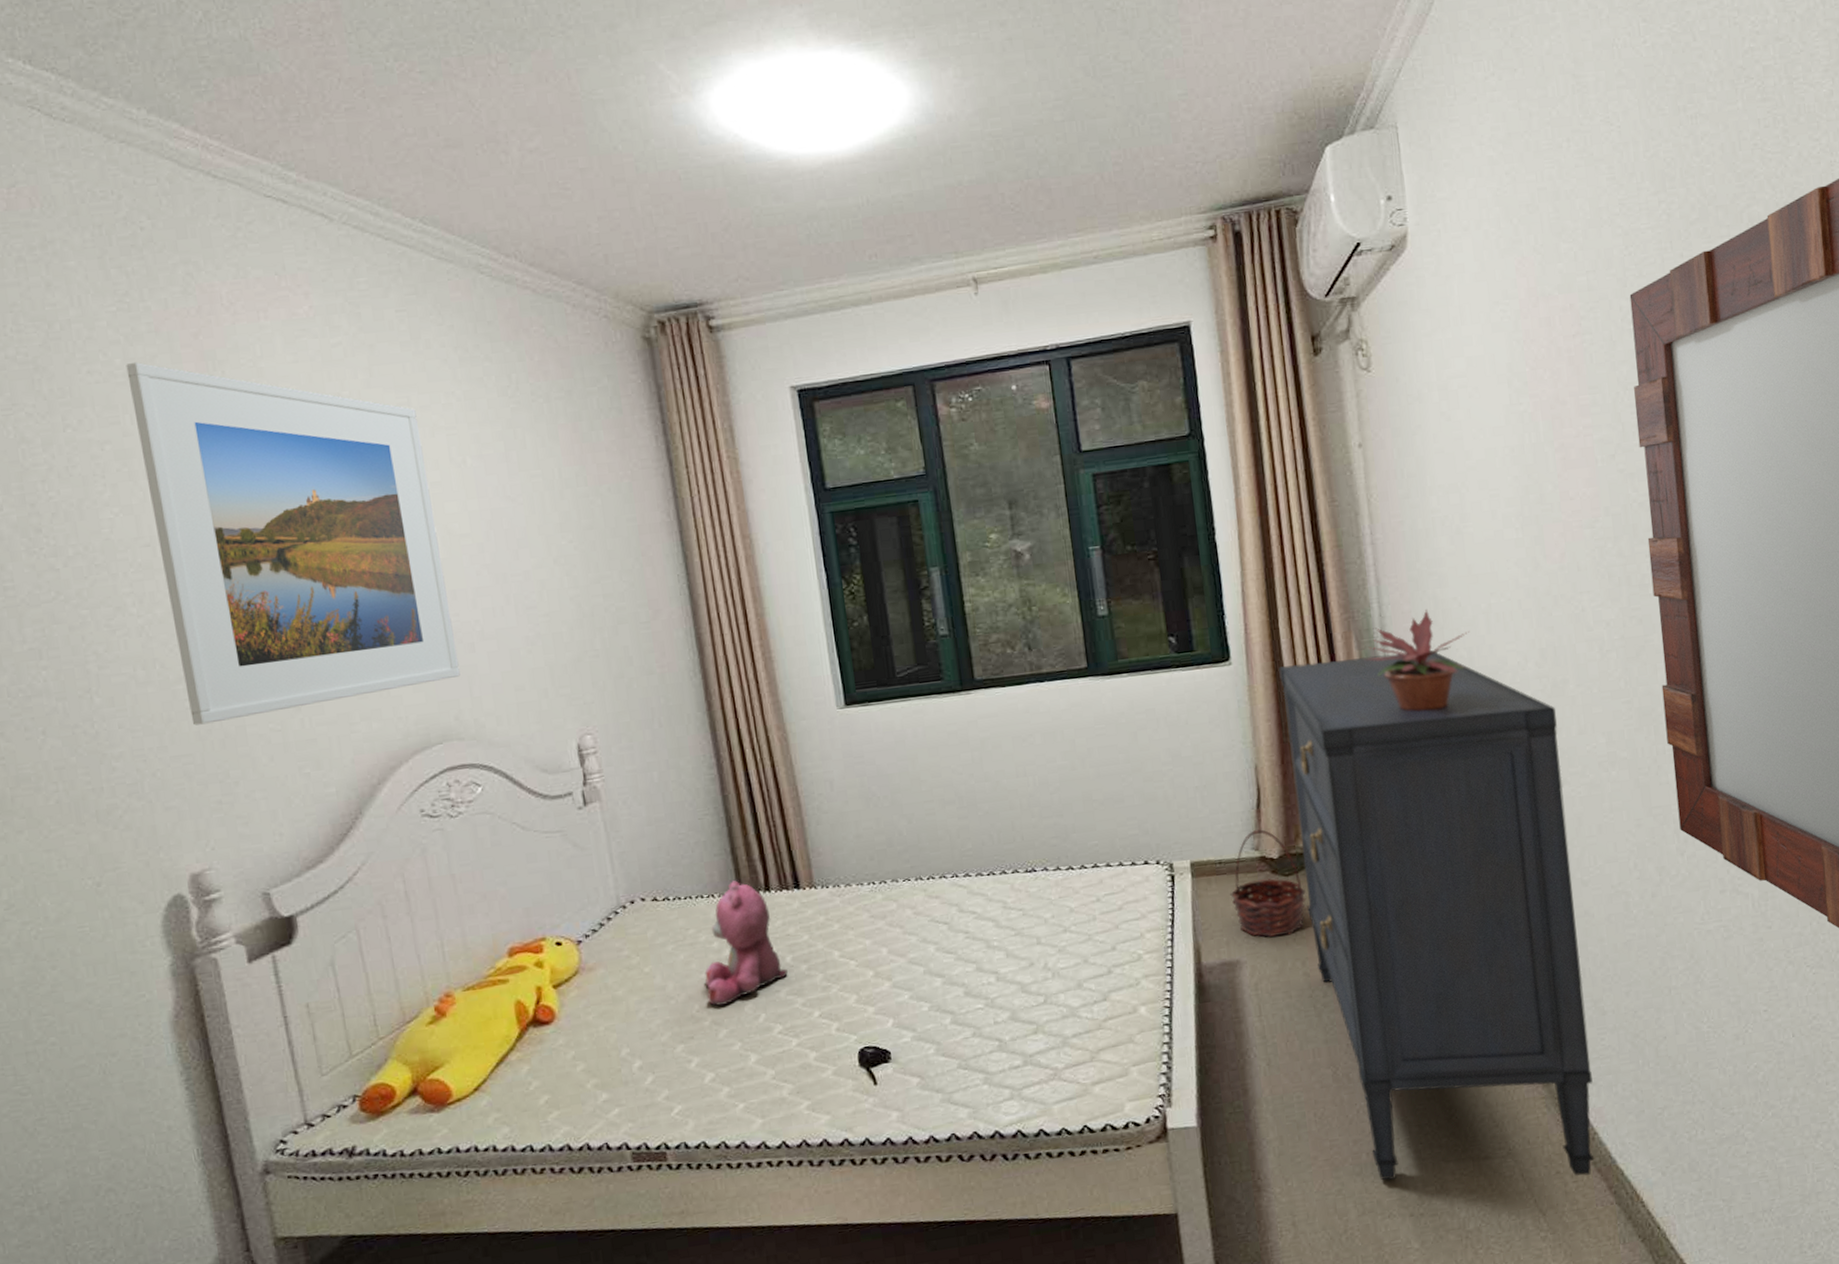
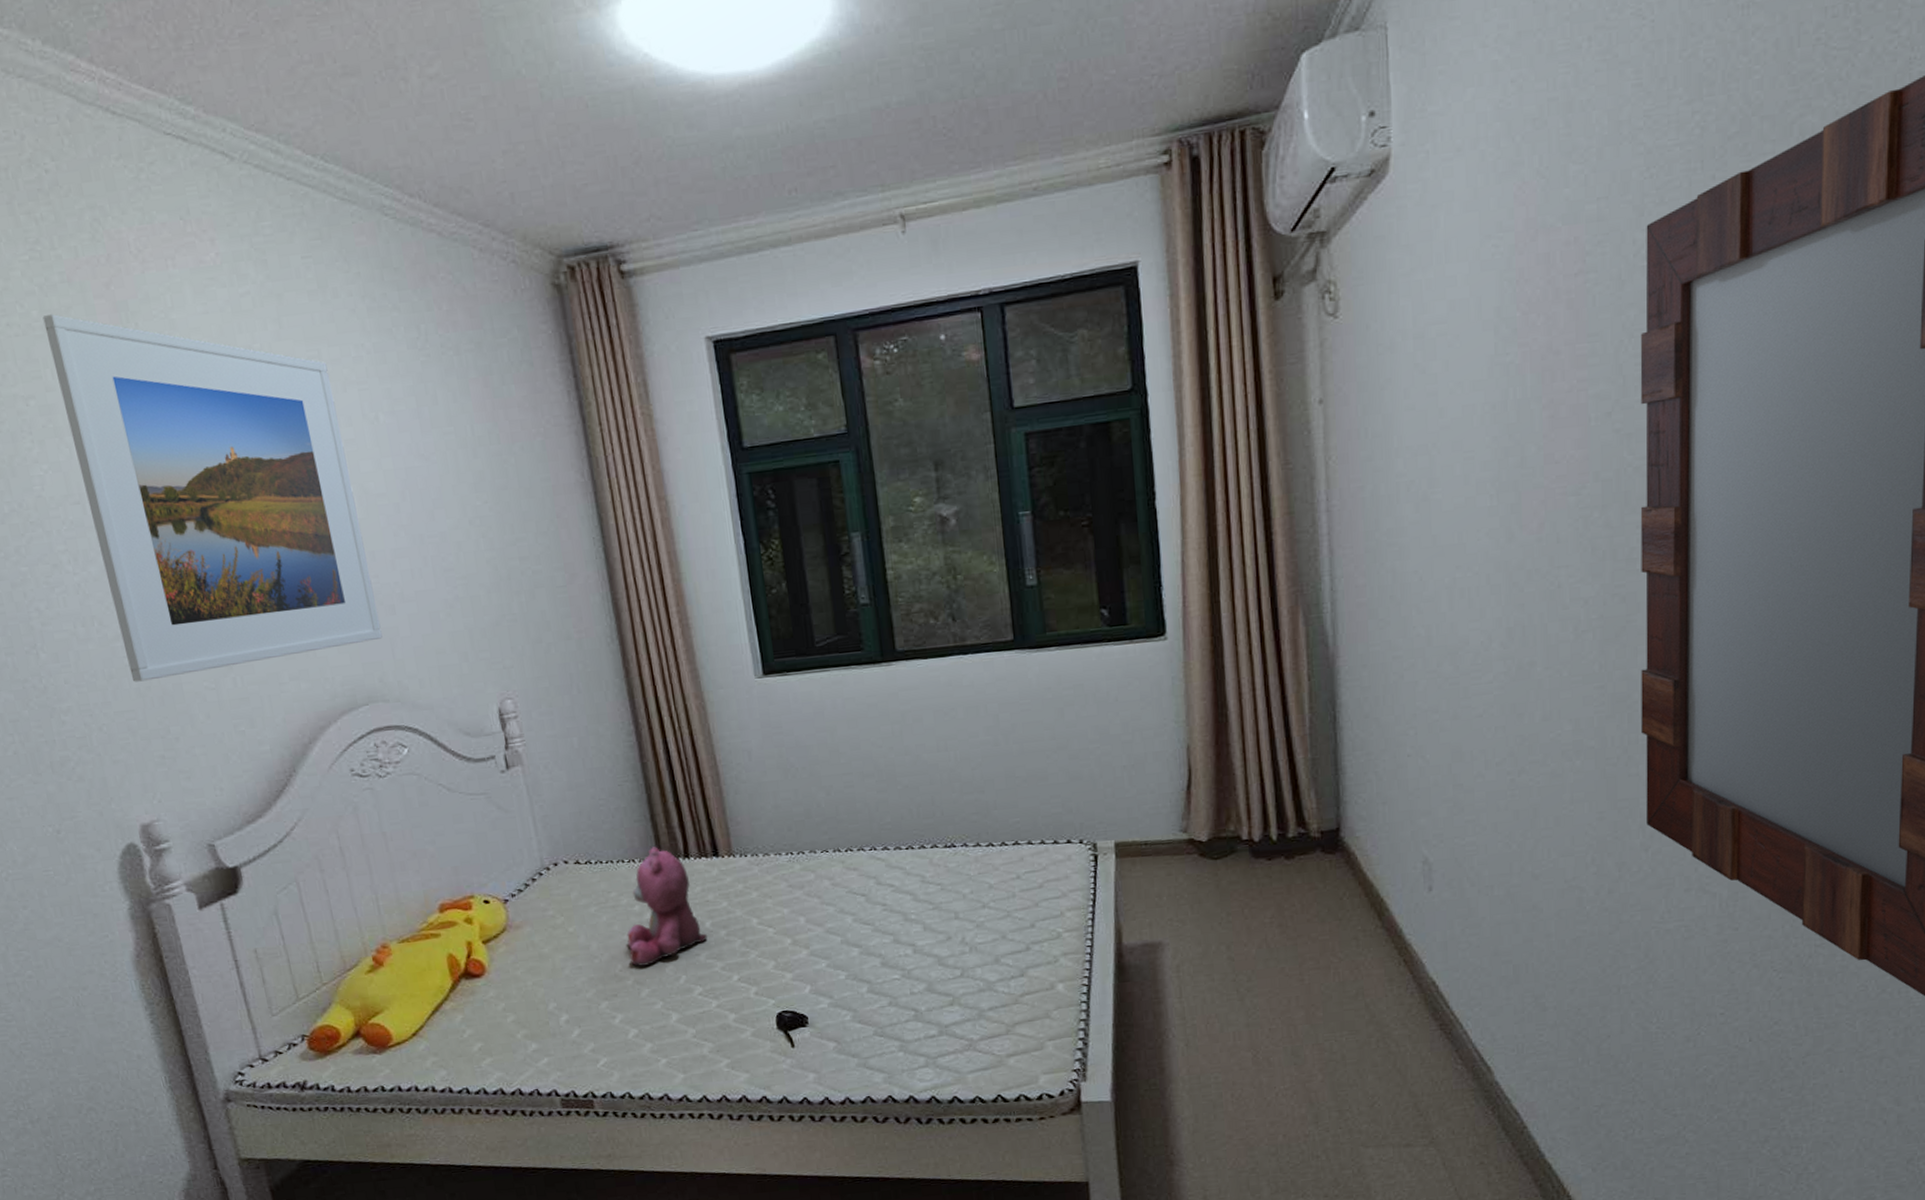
basket: present [1230,828,1307,937] -> none [1155,810,1235,920]
dresser: present [1279,650,1595,1180] -> none [1217,628,1526,1168]
potted plant: present [1363,608,1469,712] -> none [1310,582,1429,693]

